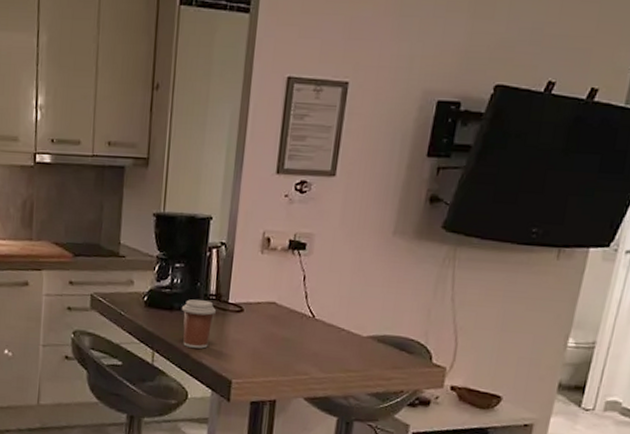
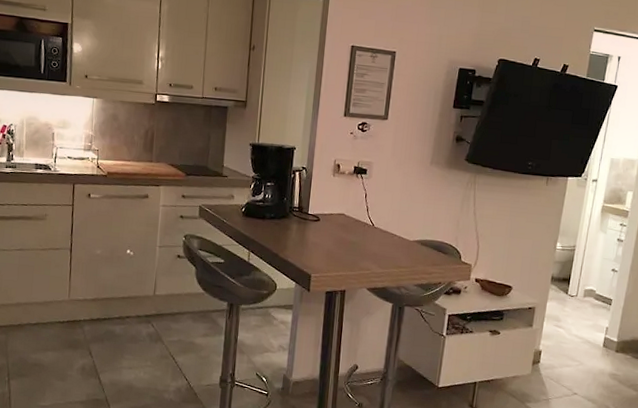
coffee cup: present [181,299,216,349] -> none [271,211,299,250]

